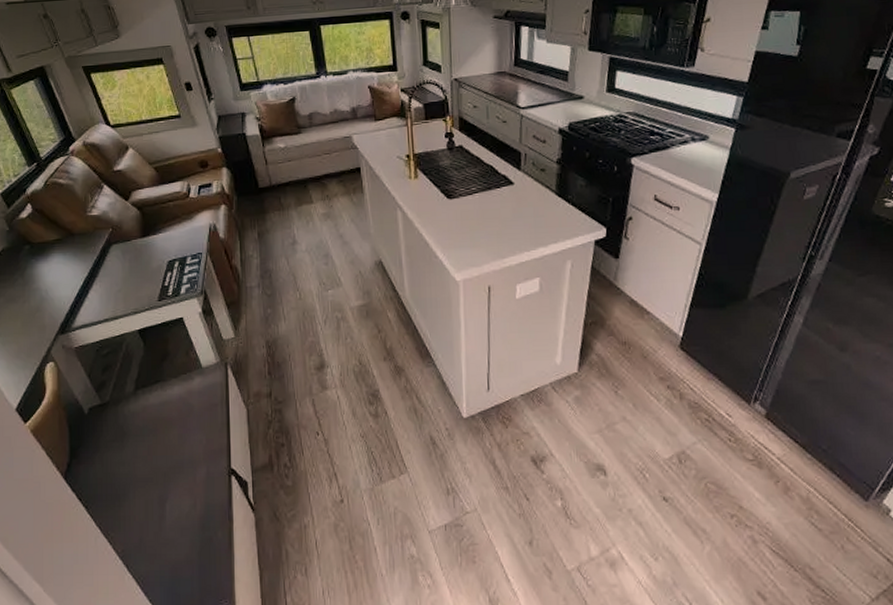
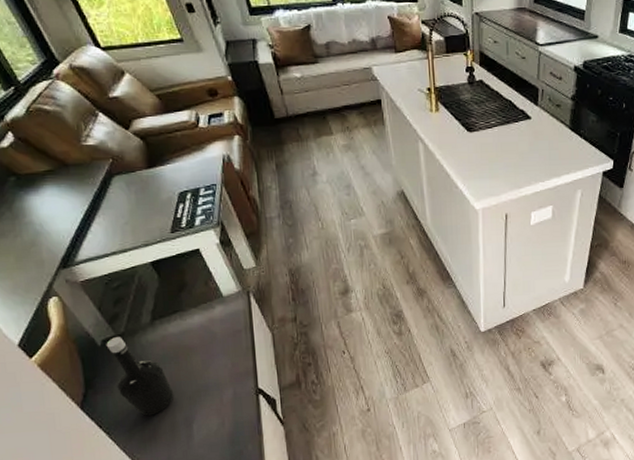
bottle: none [92,406,150,491] -> present [106,337,174,416]

